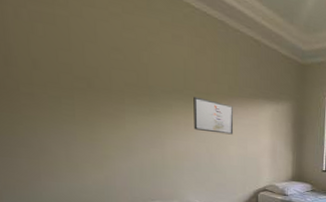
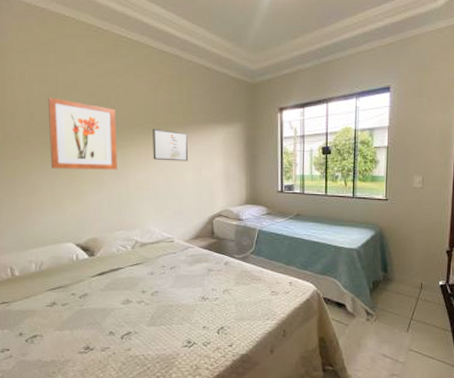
wall art: none [56,44,151,137] -> present [47,97,117,170]

